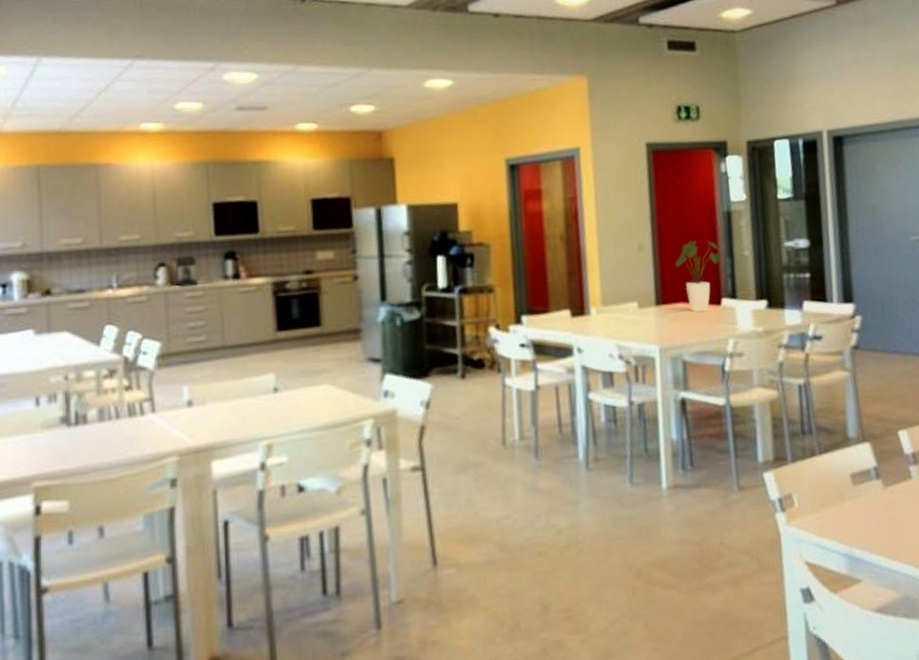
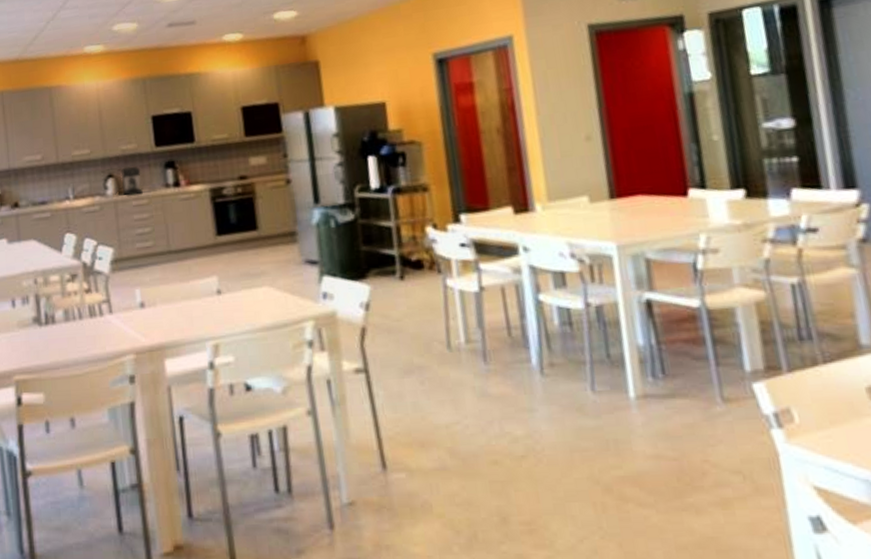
house plant: present [675,240,721,314] -> none [629,125,685,207]

